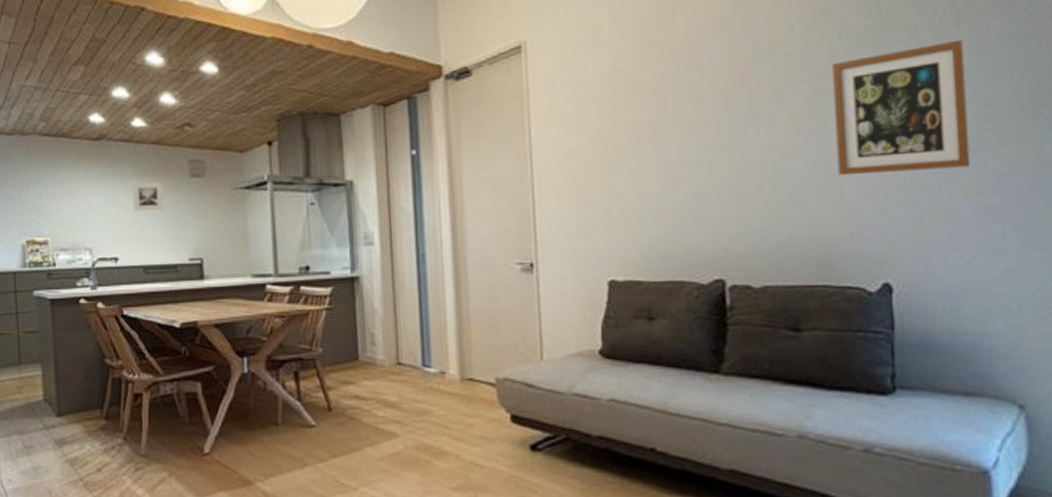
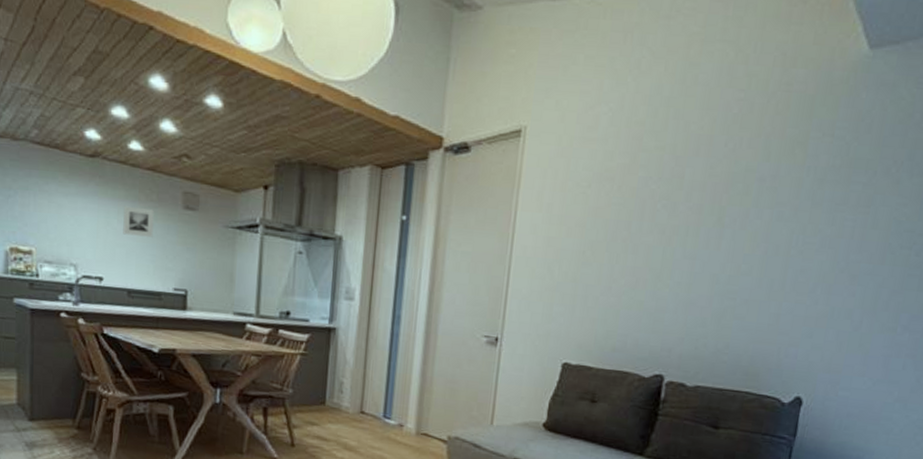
wall art: present [831,39,971,176] -> none [780,190,912,306]

